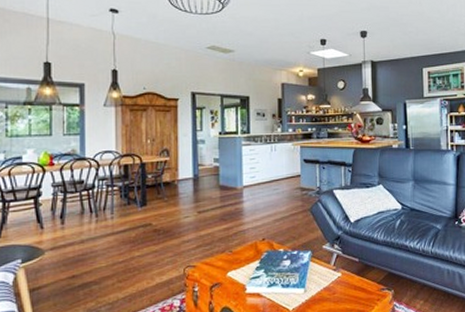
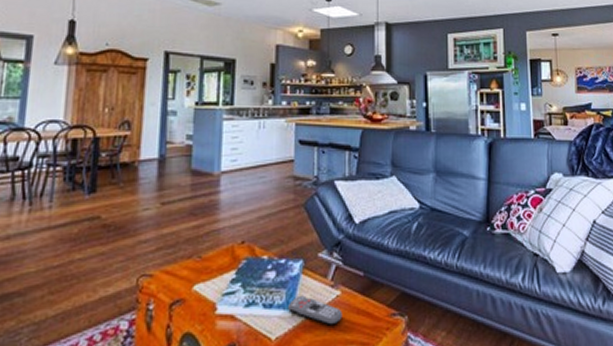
remote control: none [301,277,343,299] -> present [288,295,343,326]

